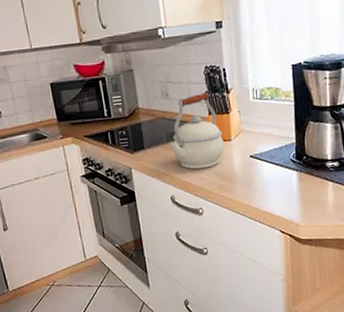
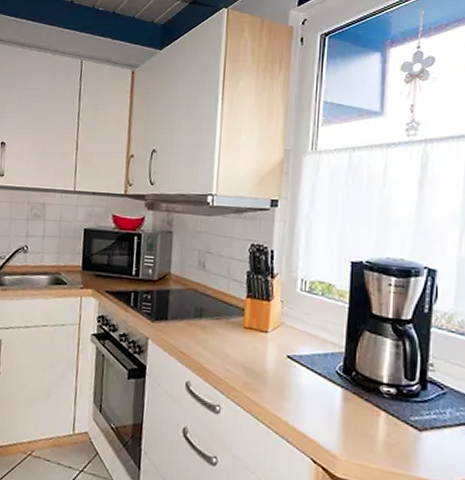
kettle: present [170,92,225,170] -> none [196,271,260,359]

